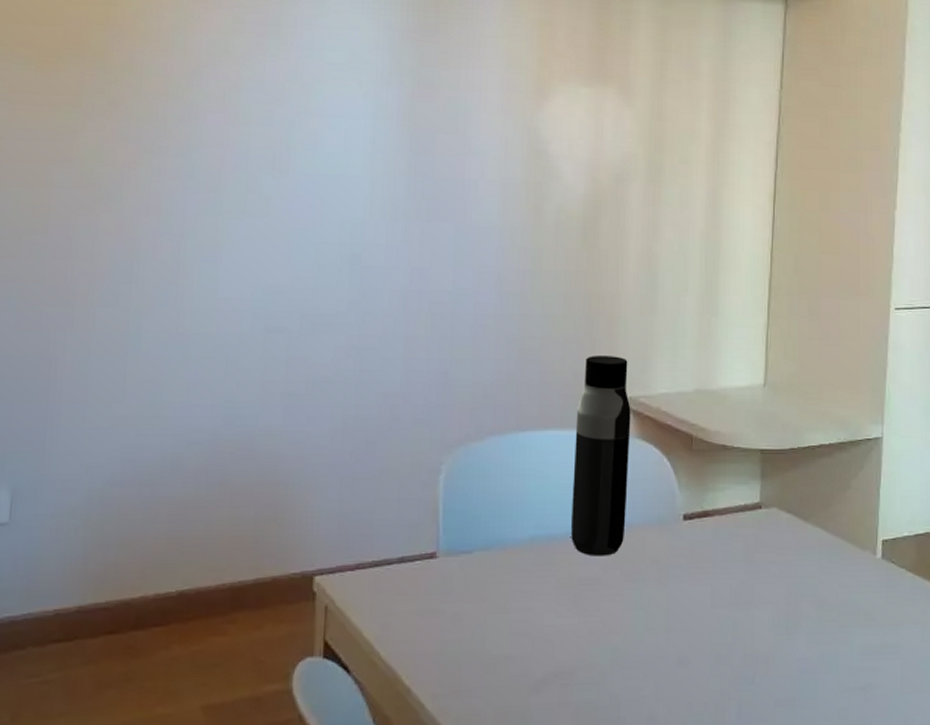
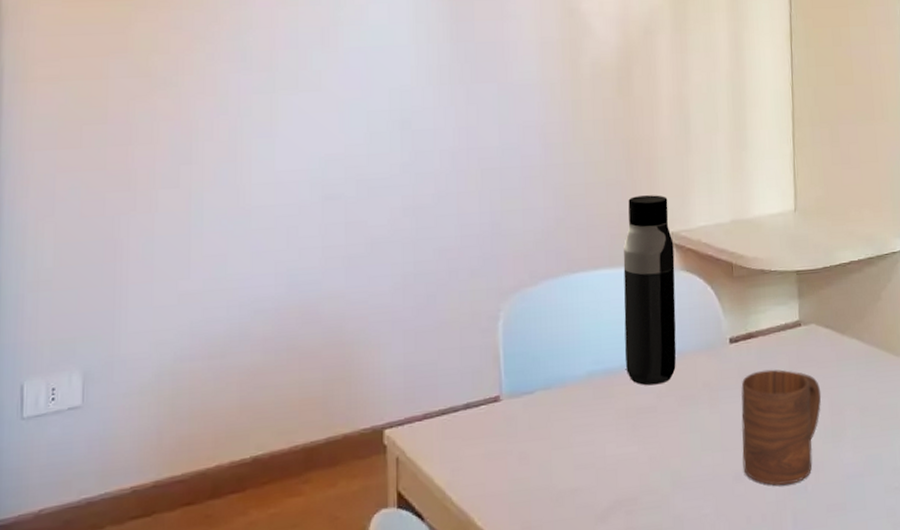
cup: none [688,551,778,674] -> present [741,369,822,486]

